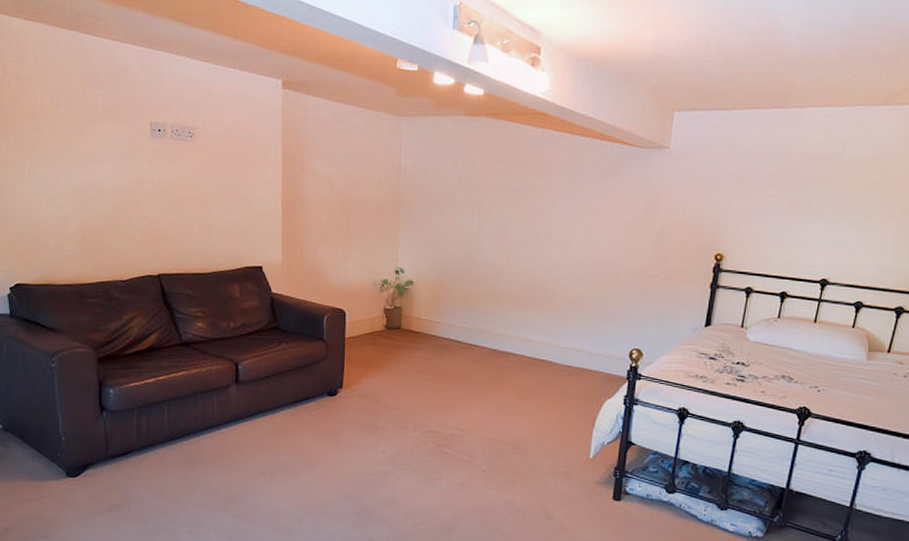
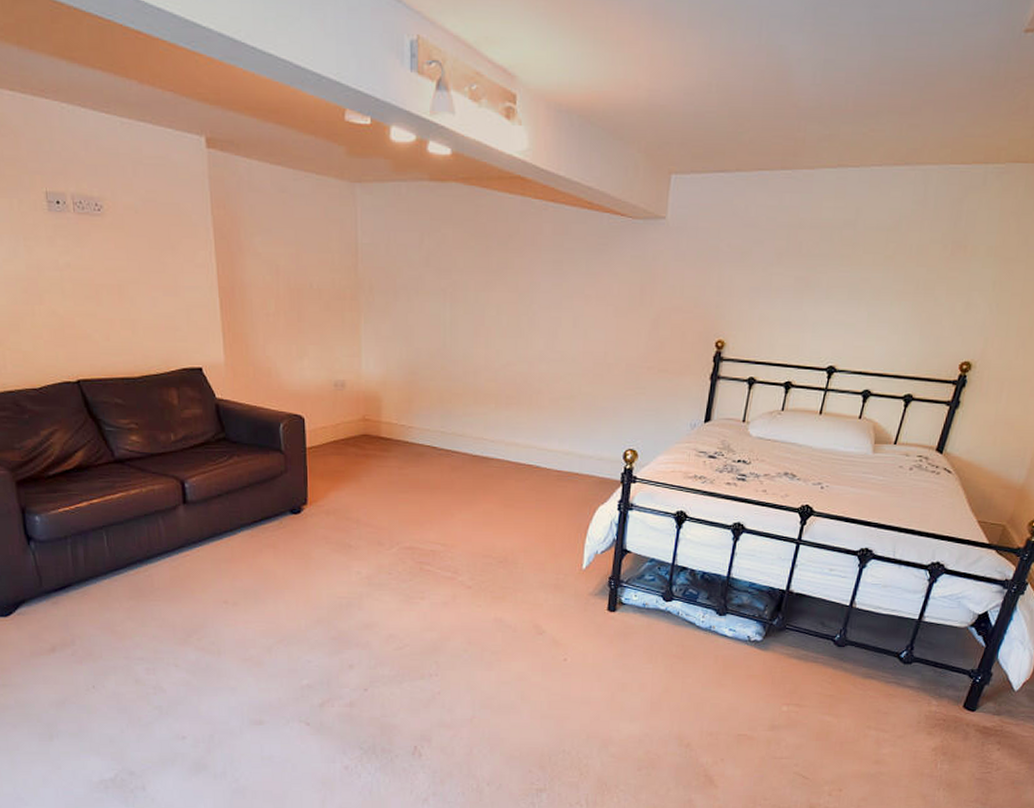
house plant: present [377,268,416,329] -> none [339,366,384,436]

